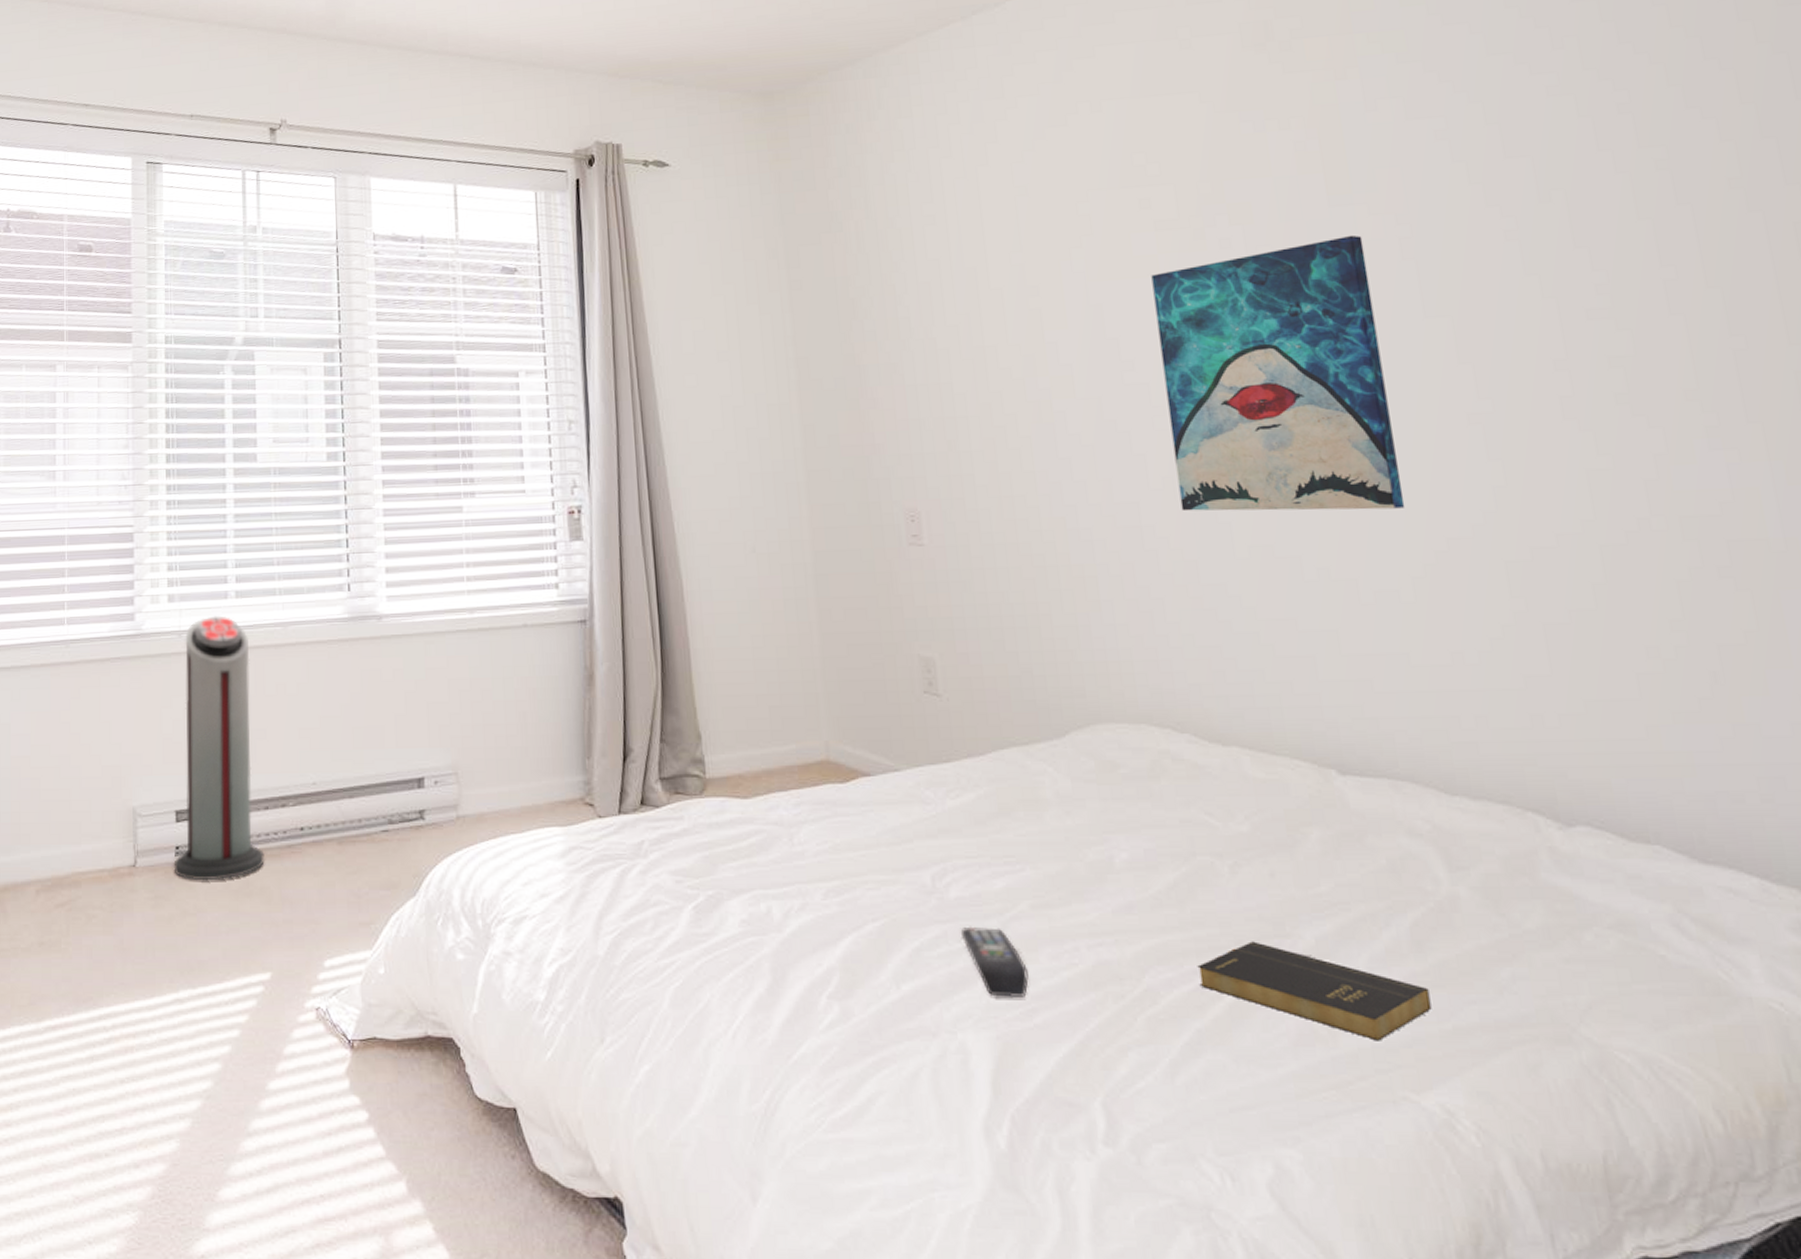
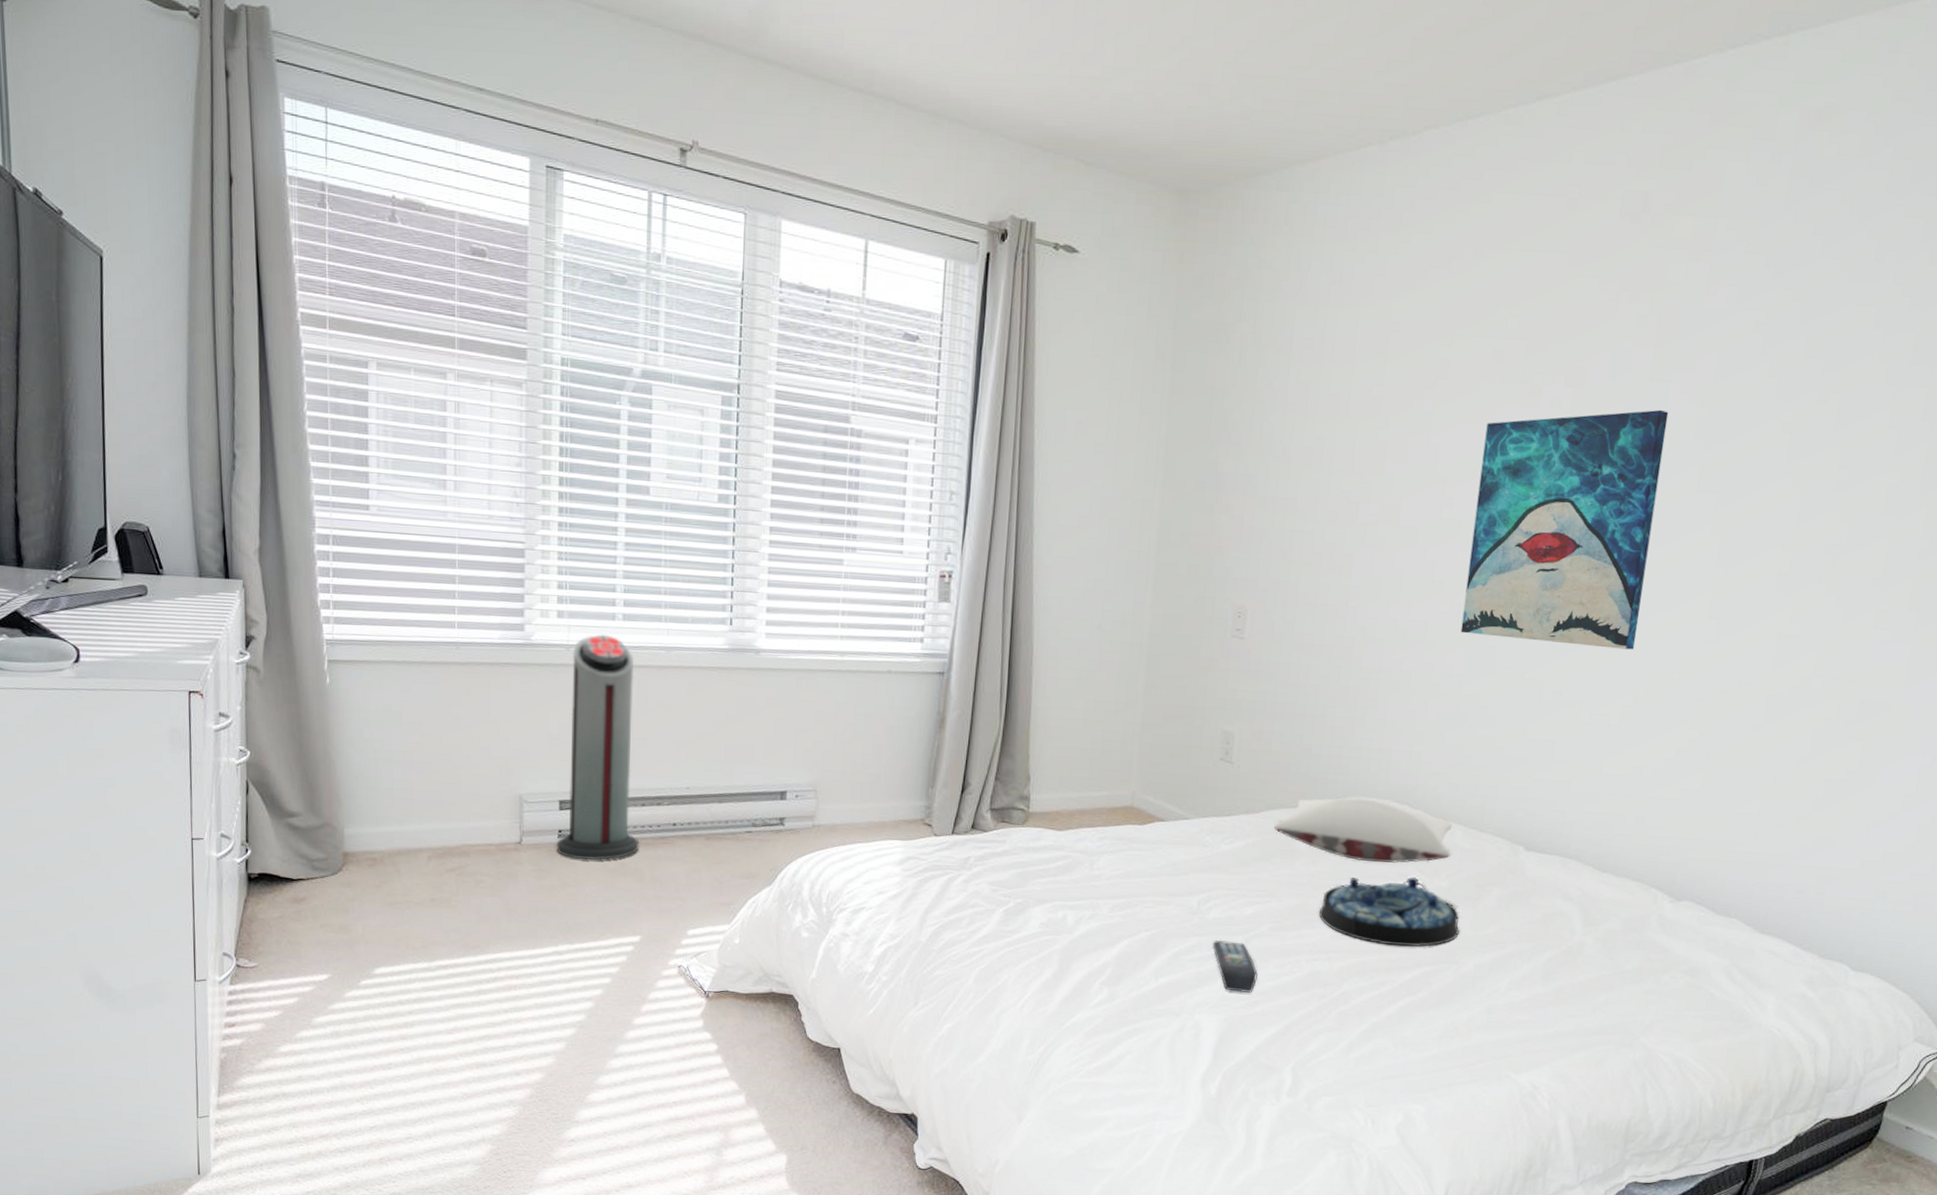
pillow: none [1006,725,1243,807] -> present [1273,798,1453,864]
serving tray: none [1088,823,1283,918] -> present [1318,877,1461,948]
book: present [1197,941,1432,1041] -> none [1383,964,1545,1038]

